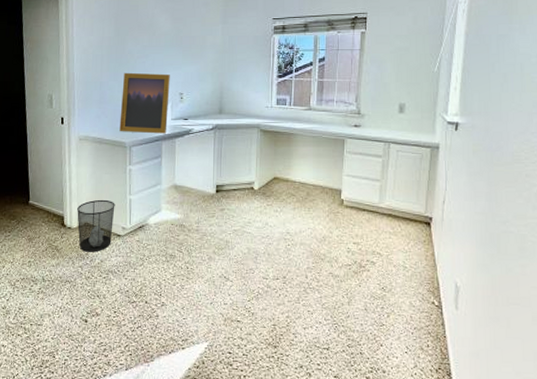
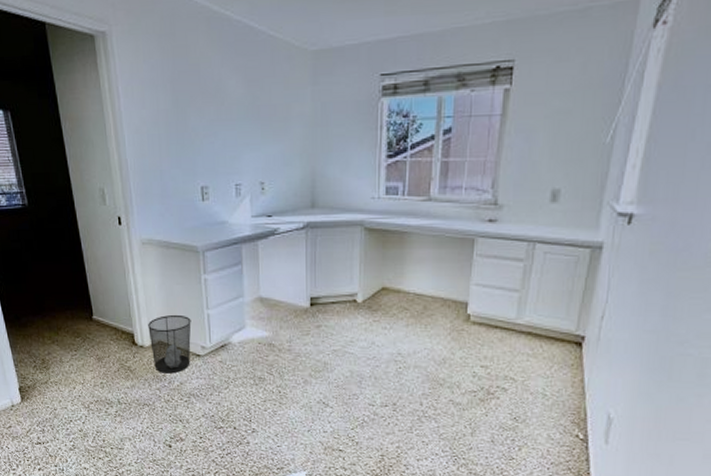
picture frame: present [119,72,170,134] -> none [188,156,247,235]

